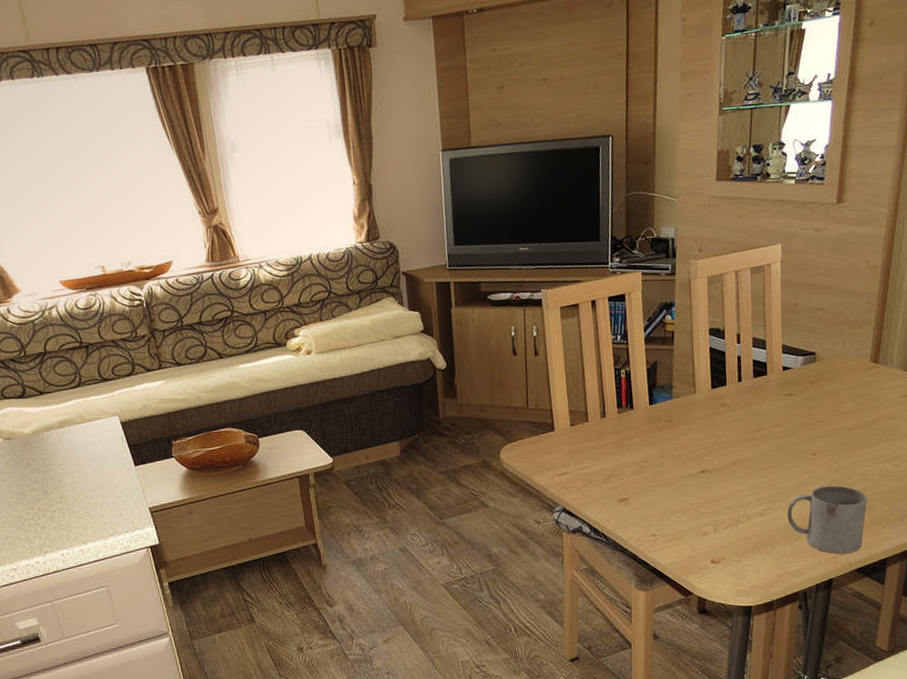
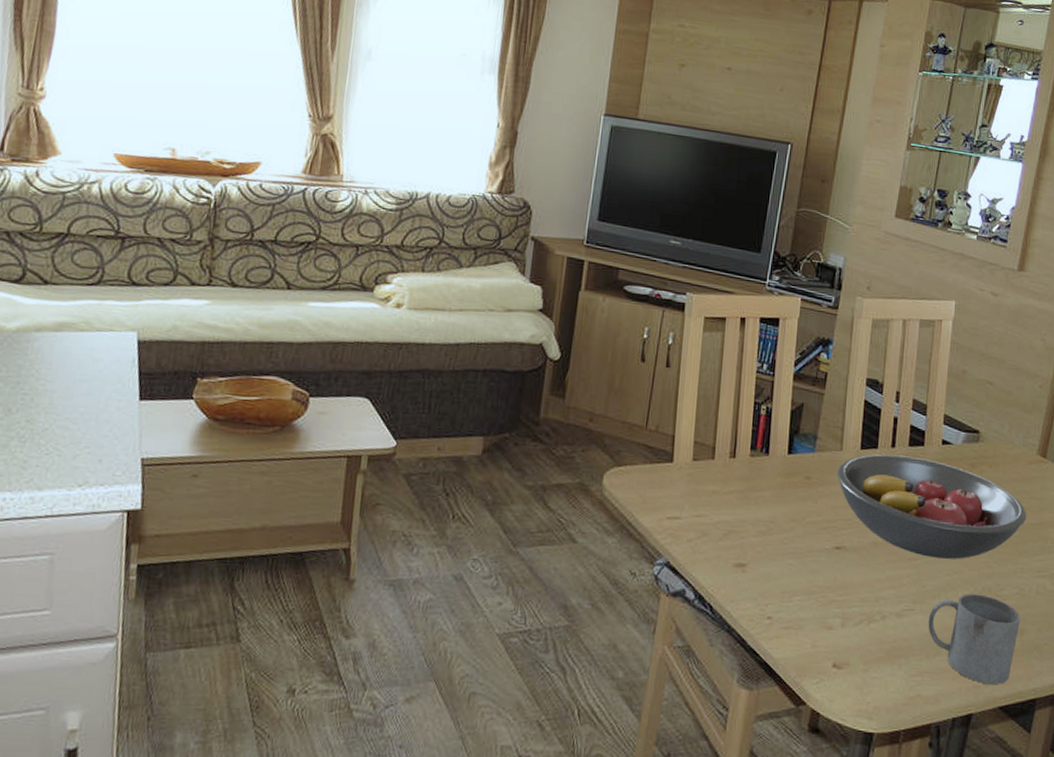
fruit bowl: none [693,385,866,465] -> present [836,454,1027,559]

